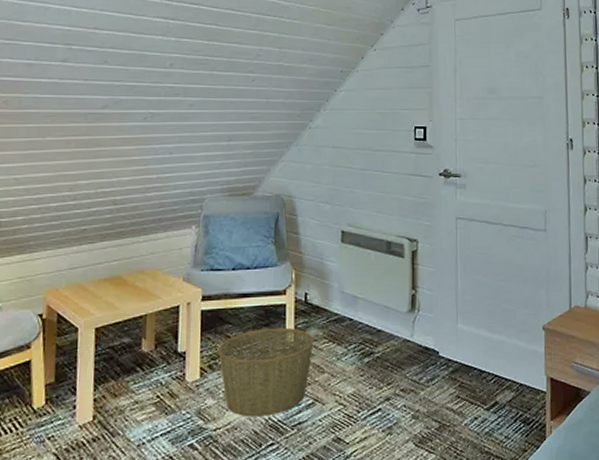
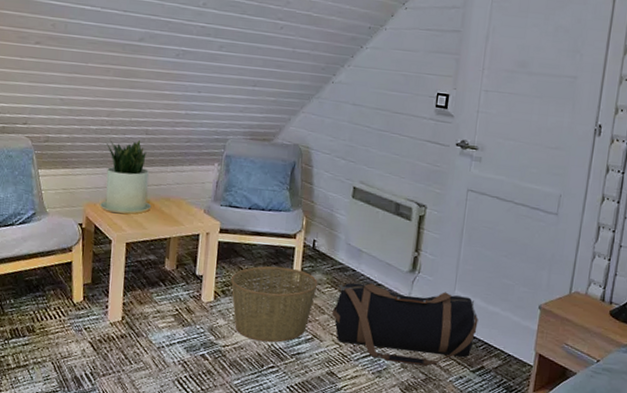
planter: none [63,211,124,297] -> present [100,139,152,214]
duffel bag: none [332,327,485,414] -> present [331,282,478,366]

